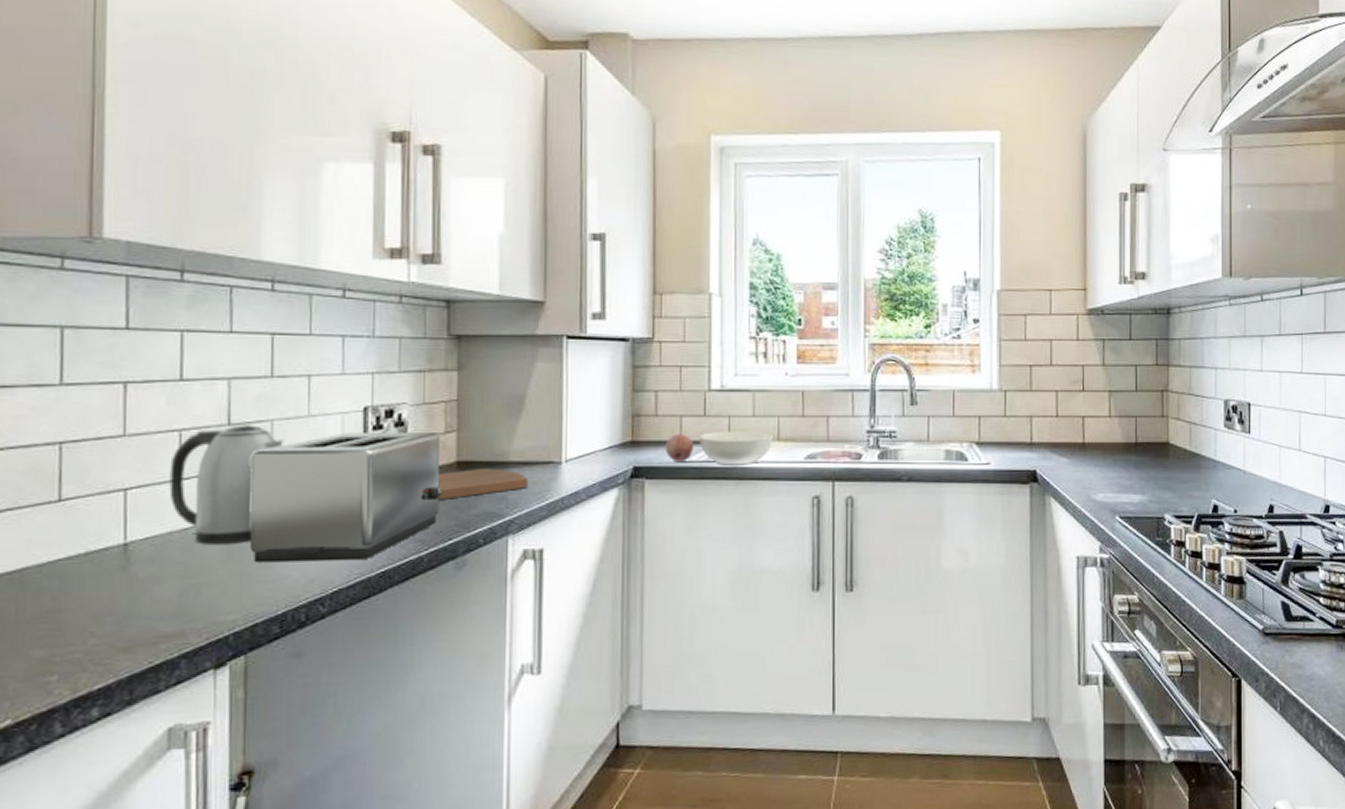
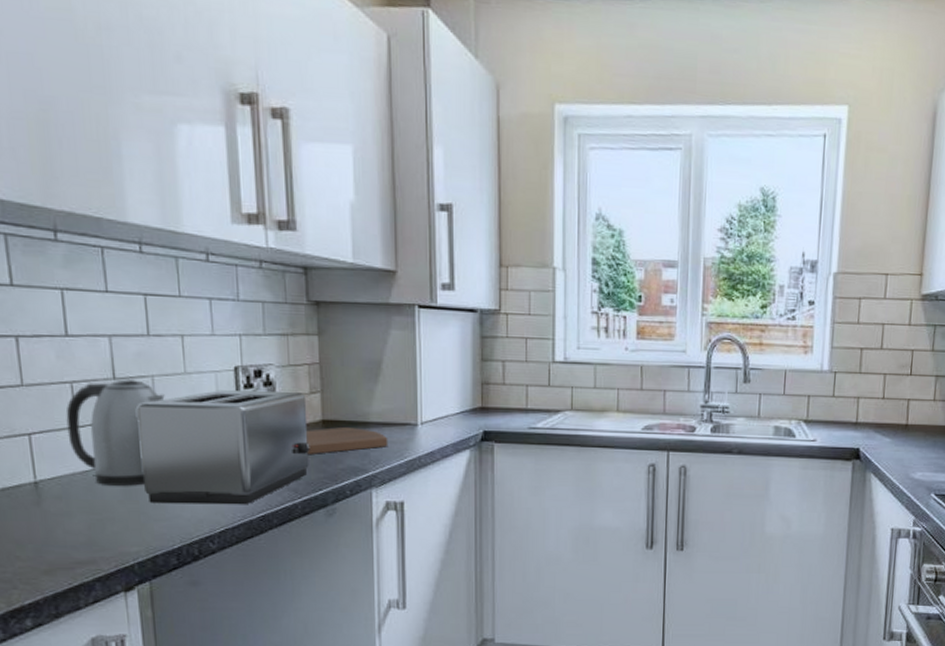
fruit: present [665,434,694,463] -> none [512,402,540,429]
bowl: present [699,431,774,467] -> none [544,401,614,435]

